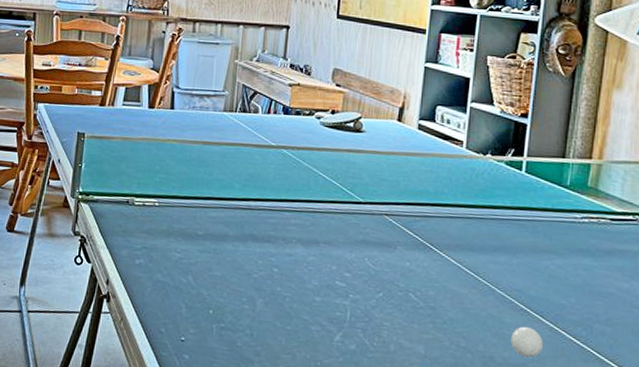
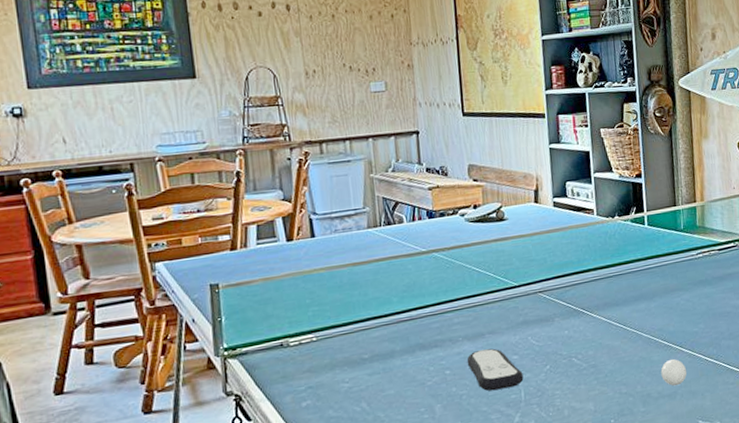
remote control: none [296,257,353,305] -> present [467,348,524,391]

